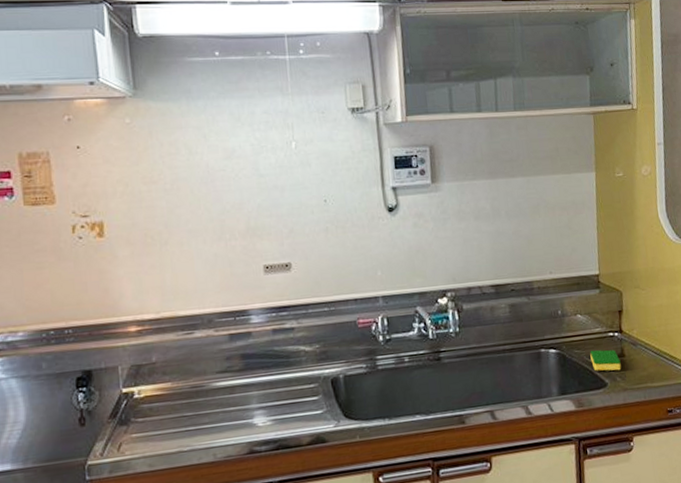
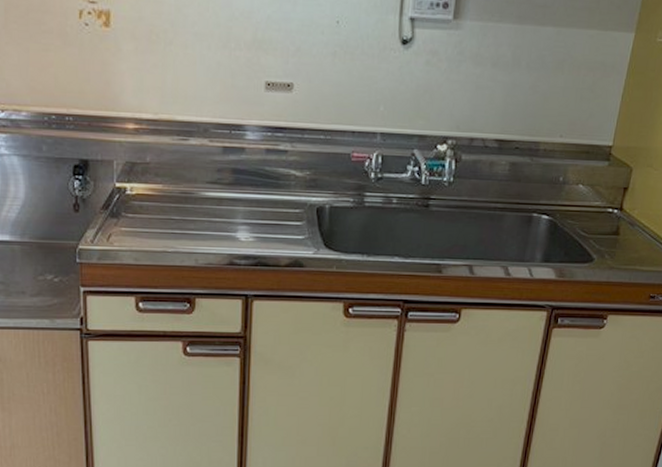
dish sponge: present [590,349,622,371] -> none [582,223,614,248]

